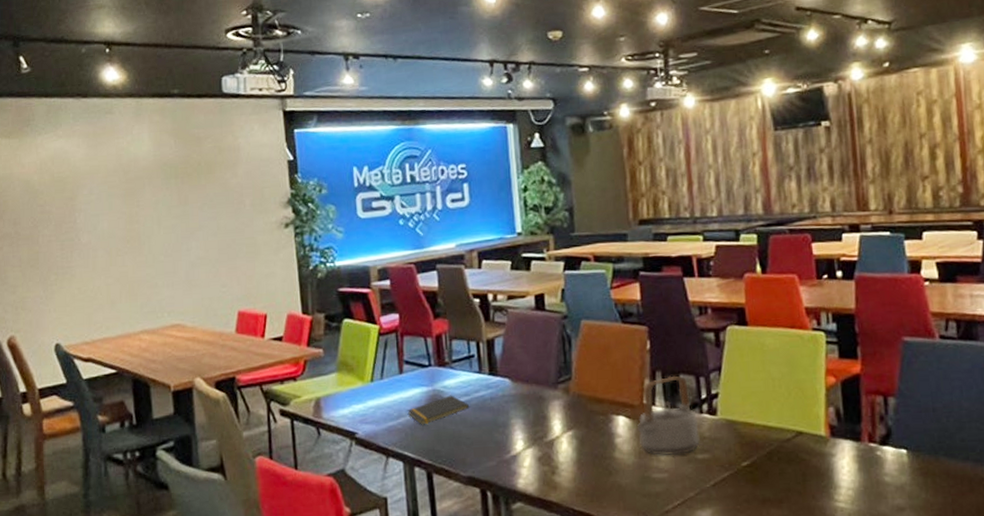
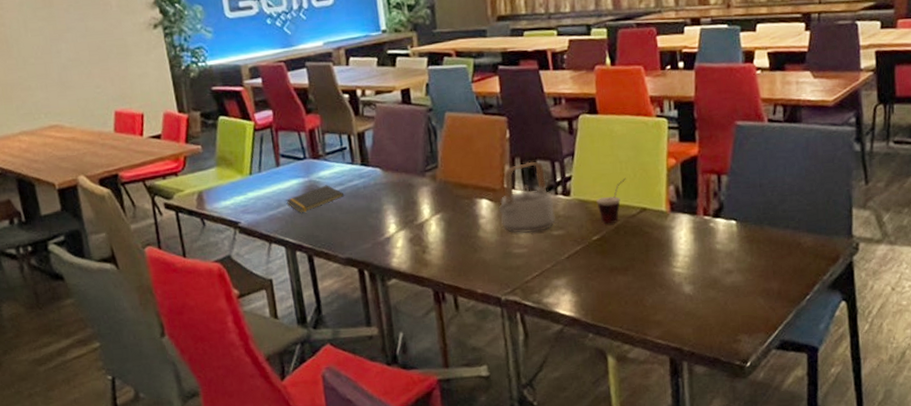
cup: none [746,396,779,449] -> present [596,177,626,225]

